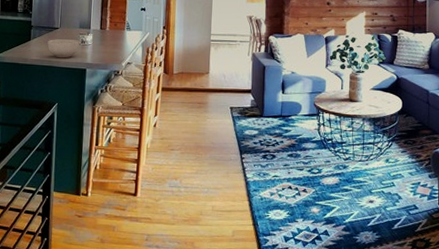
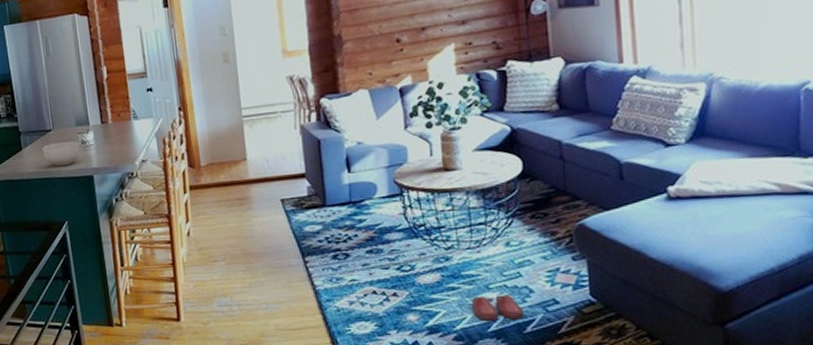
slippers: none [358,197,394,219] -> present [472,294,524,321]

